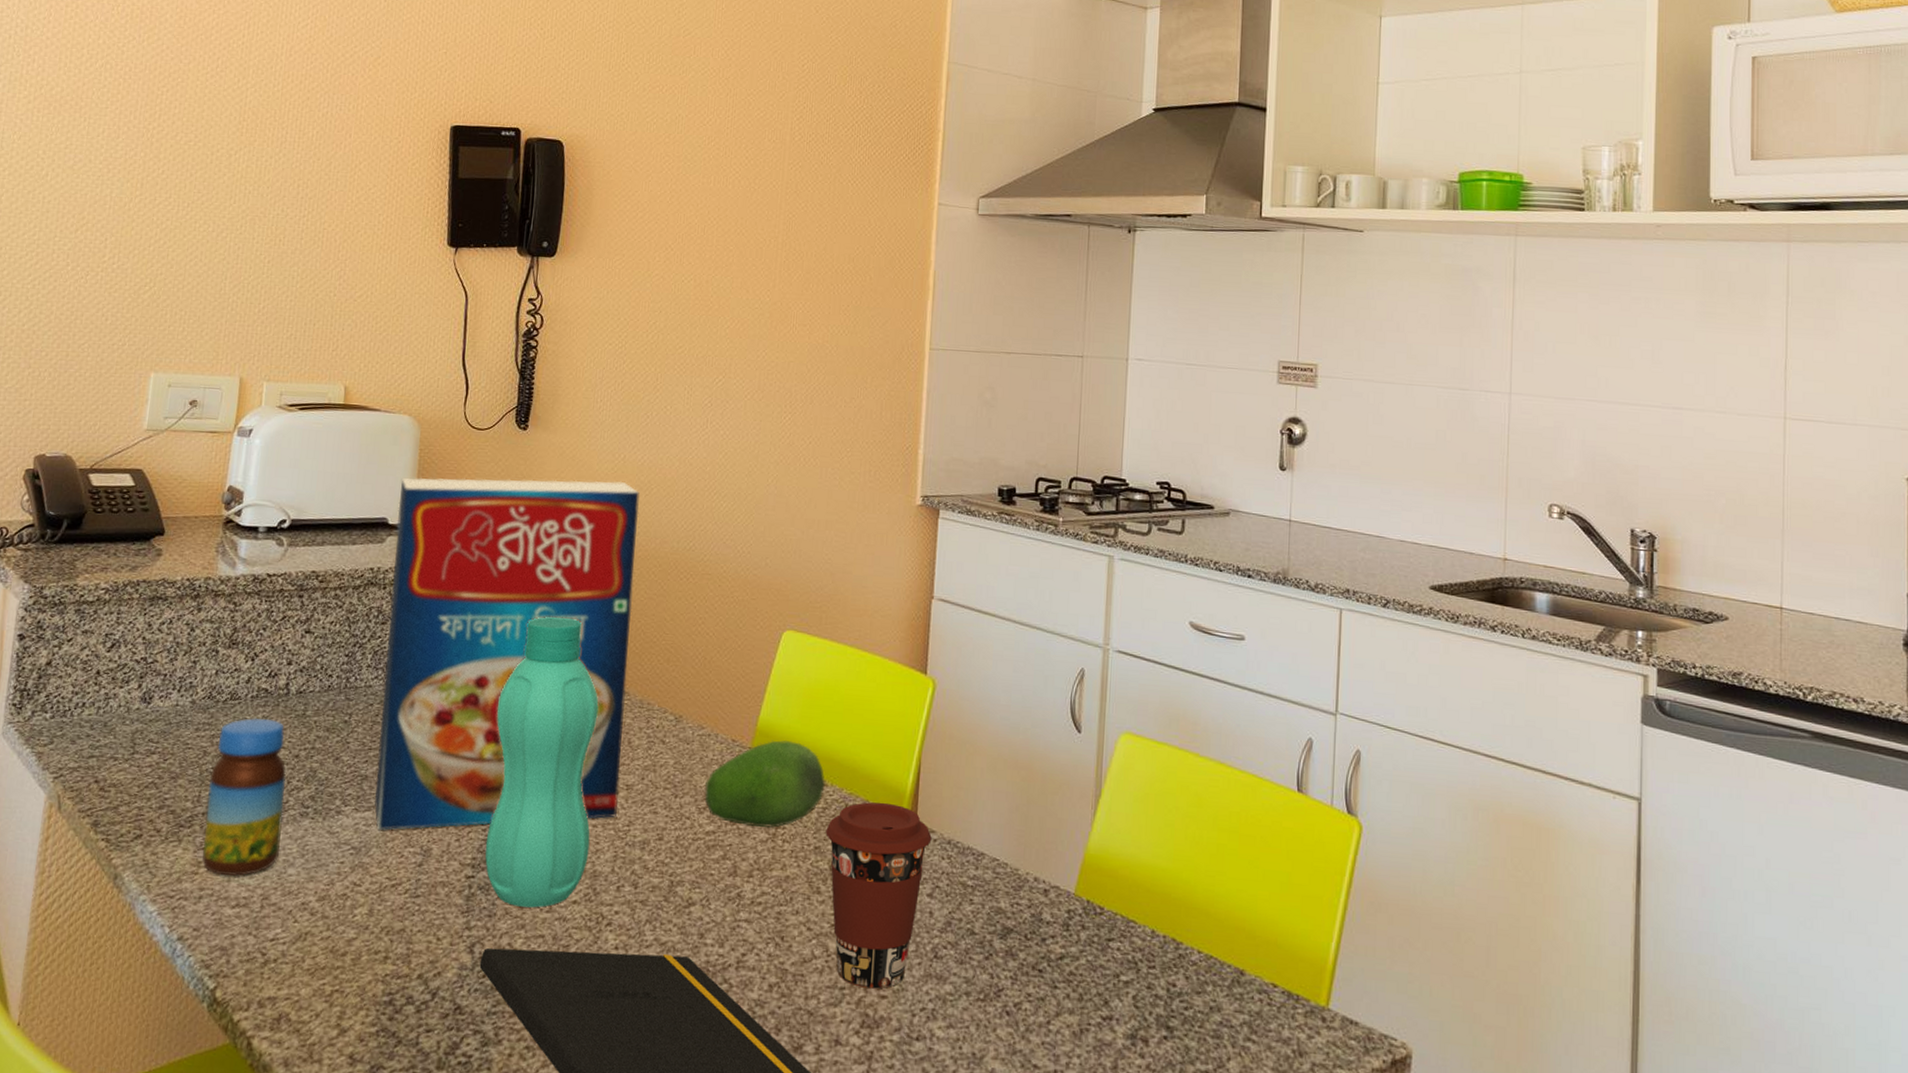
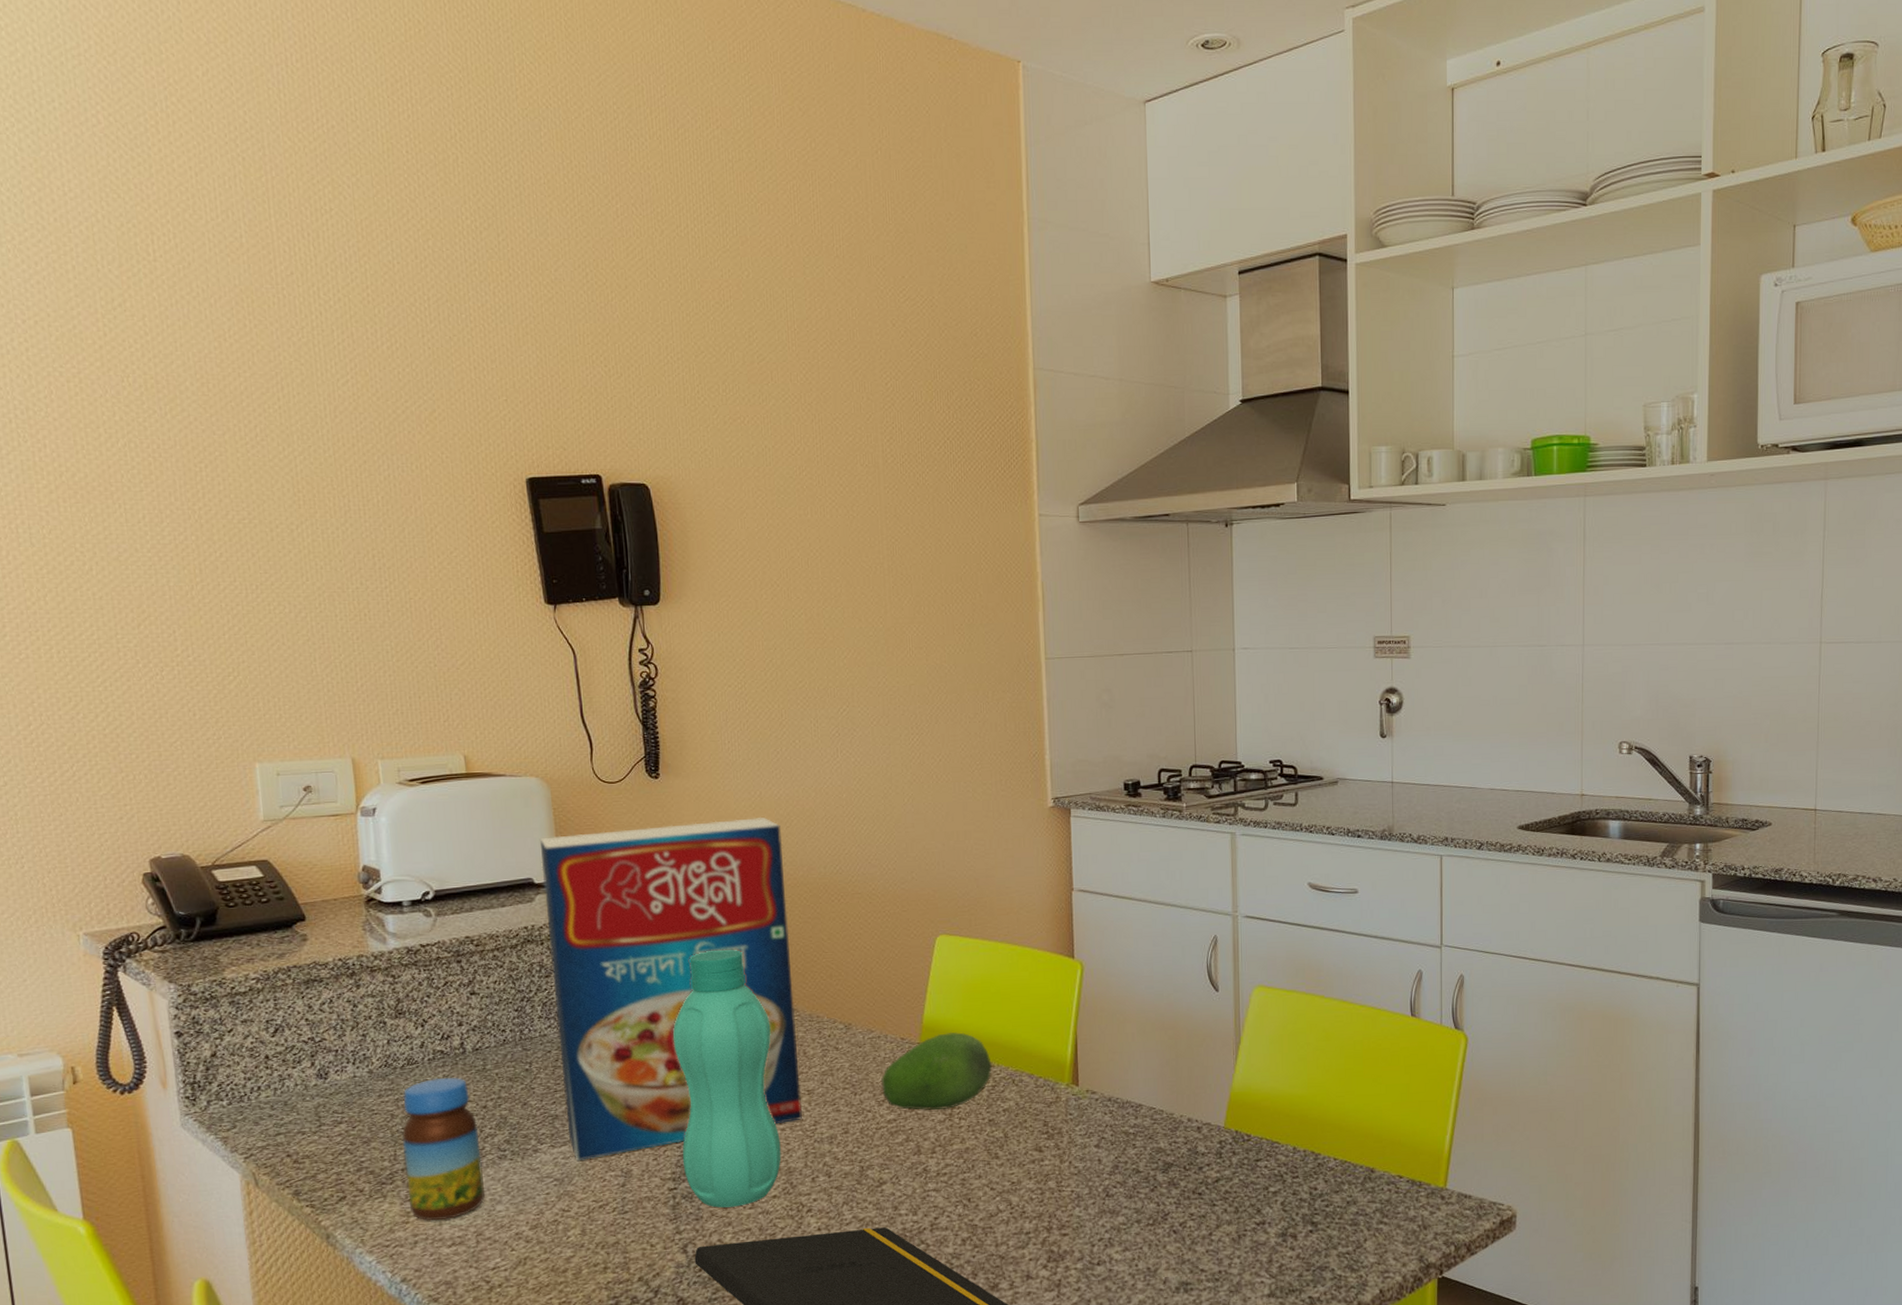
coffee cup: present [825,802,932,989] -> none [997,1073,1094,1230]

